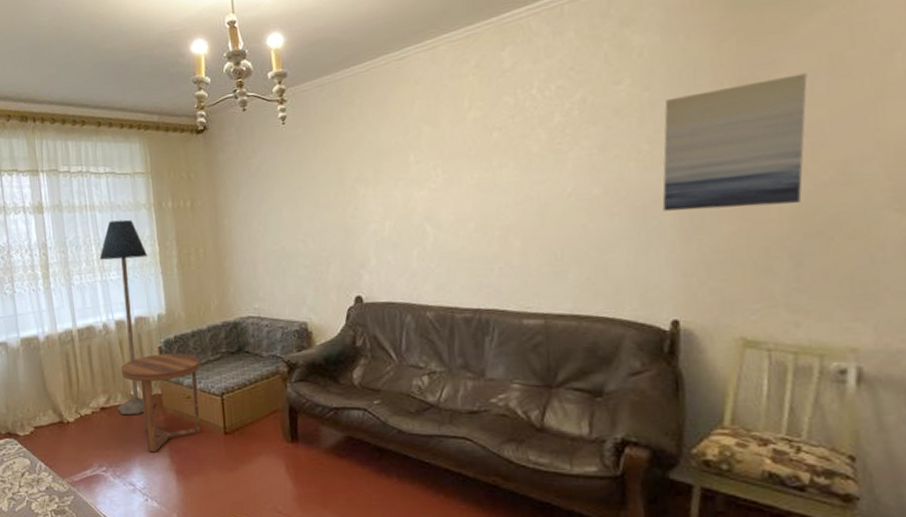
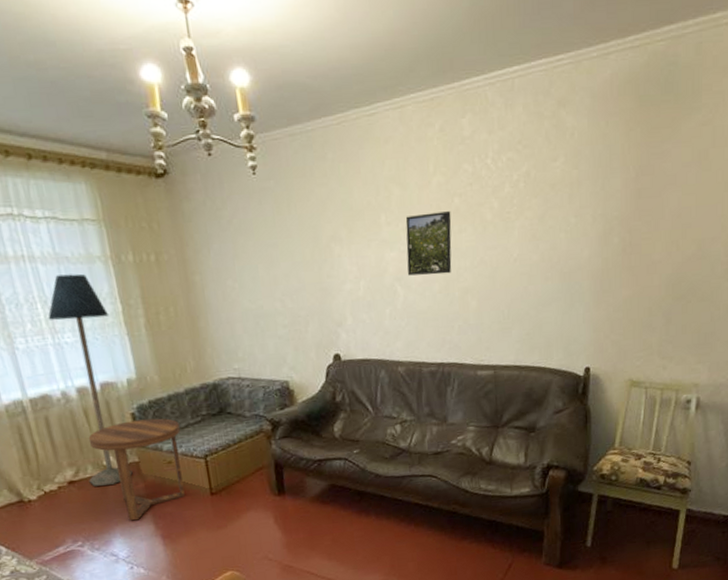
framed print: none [436,146,490,215] -> present [405,211,452,276]
wall art: present [662,73,807,211] -> none [583,165,684,277]

